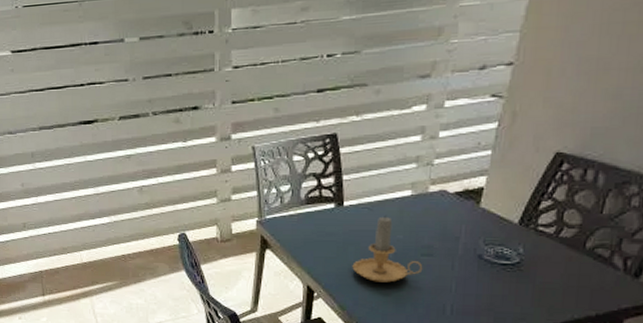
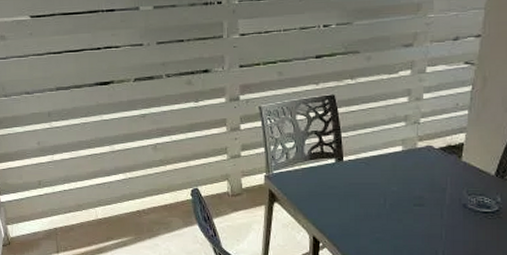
candle: present [352,216,423,283] -> none [353,170,416,232]

